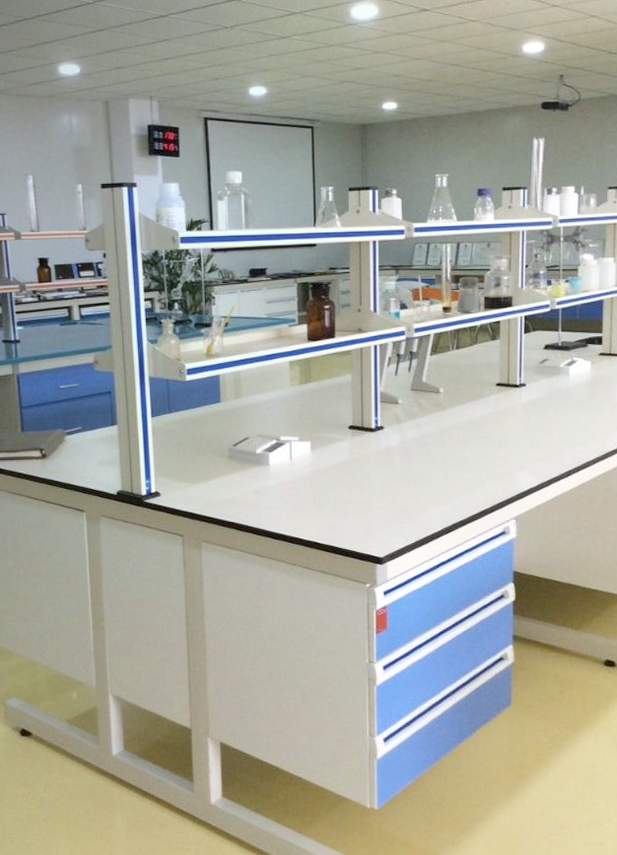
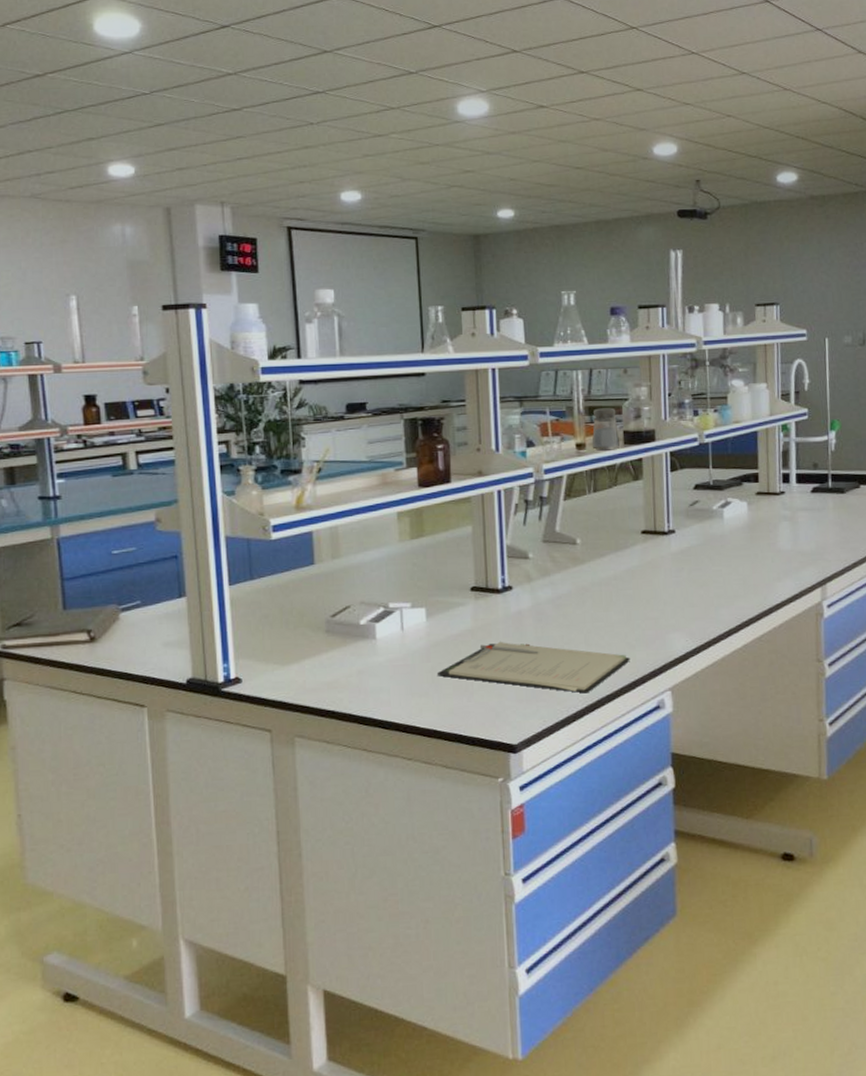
clipboard: none [318,471,481,518] -> present [436,641,630,694]

